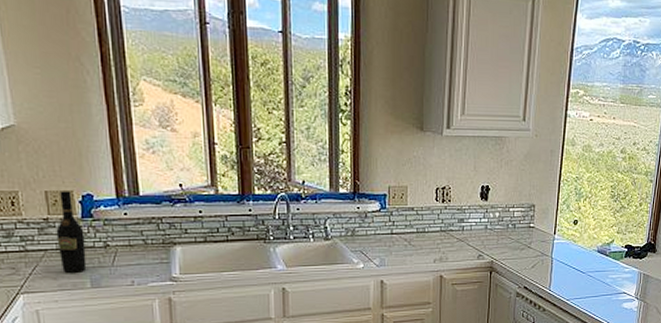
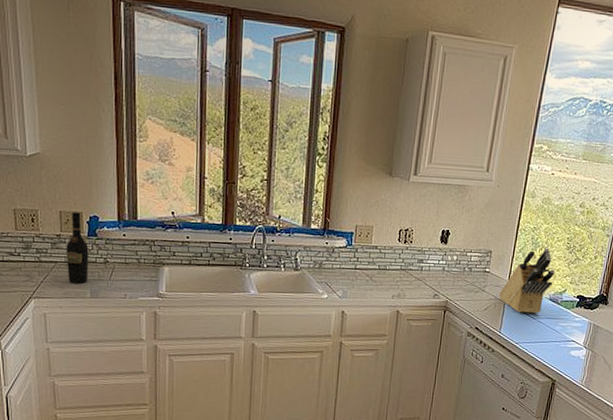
knife block: none [545,198,601,268] -> present [498,248,555,314]

